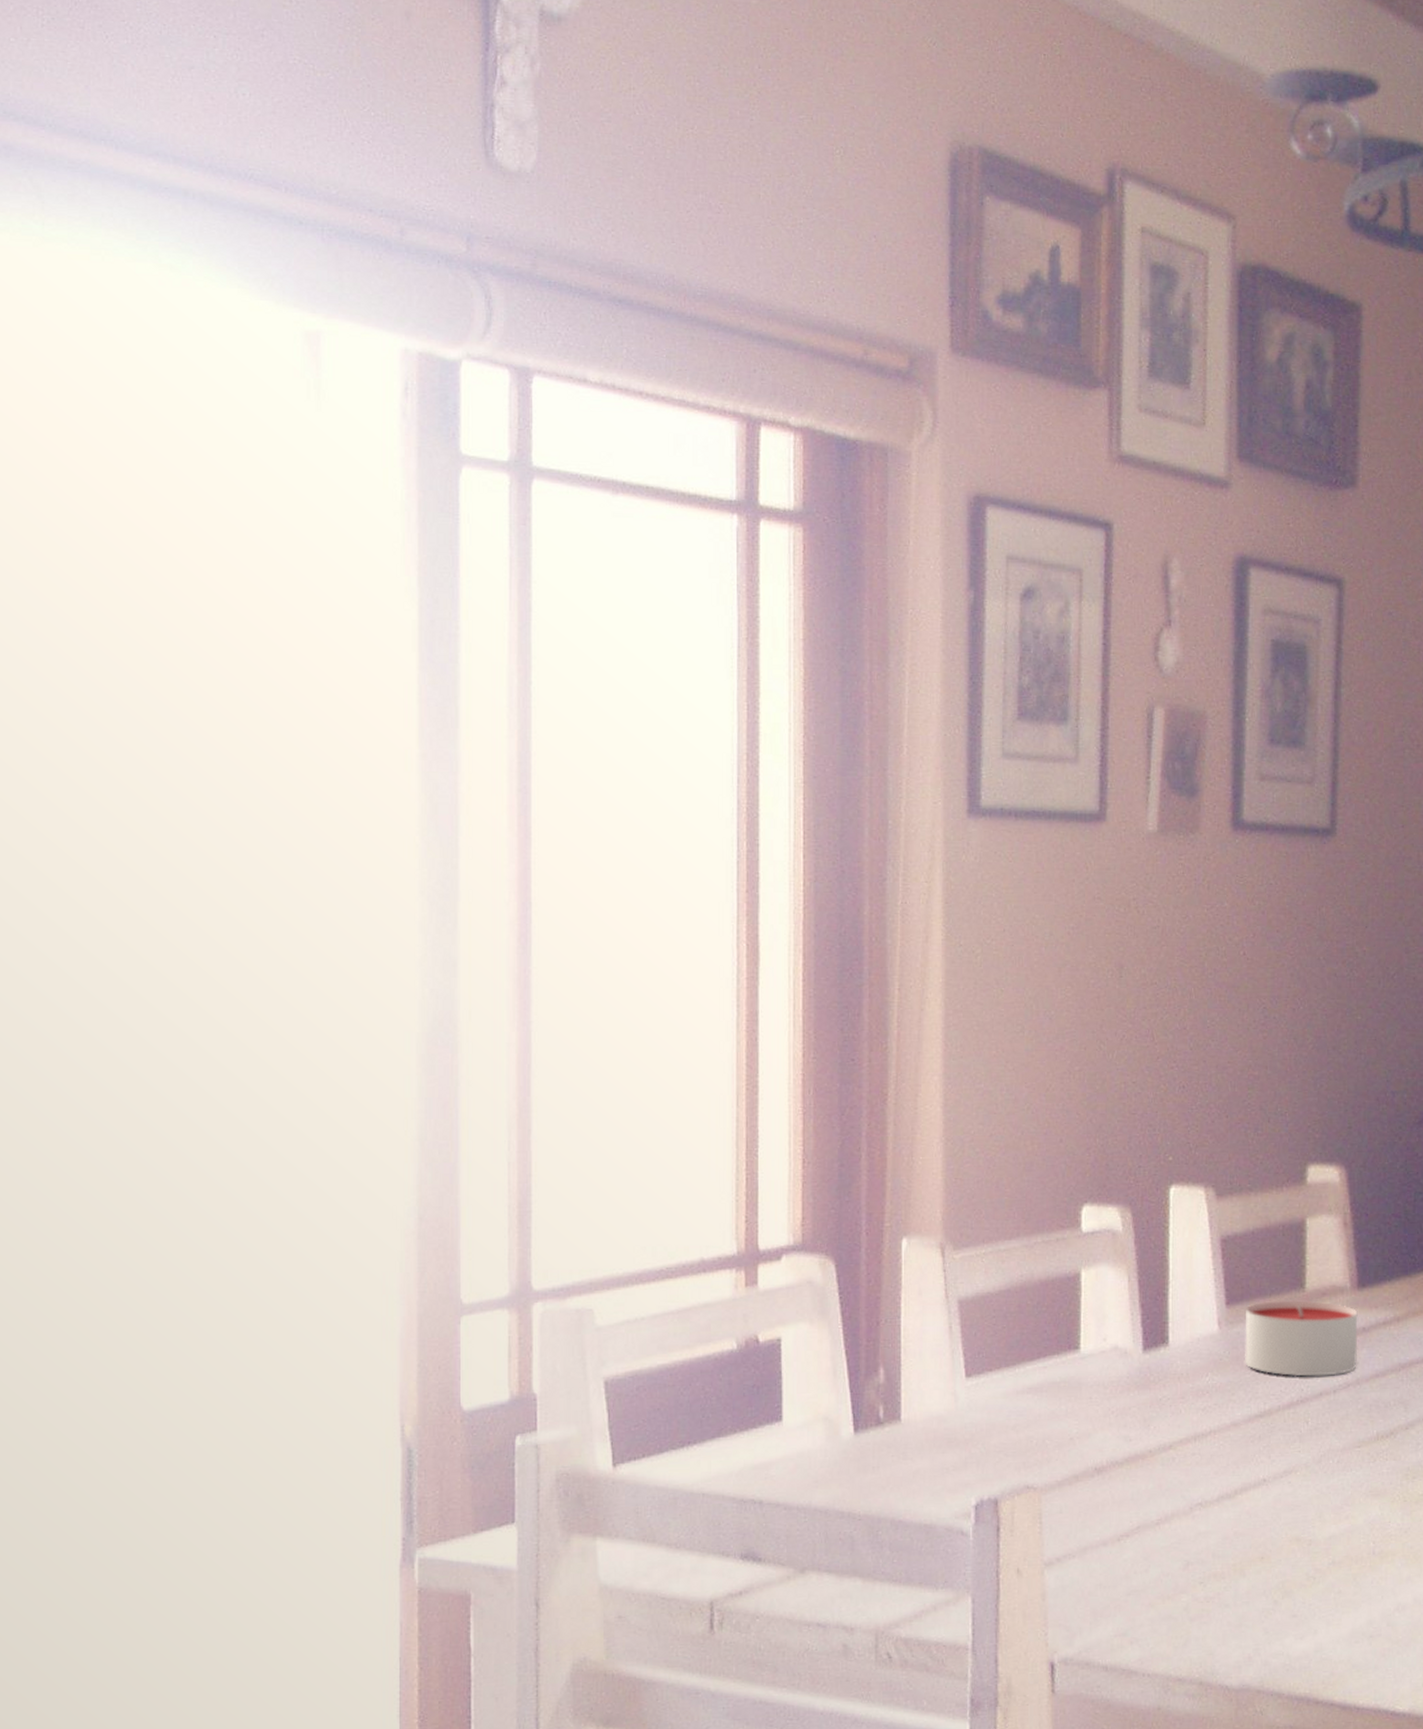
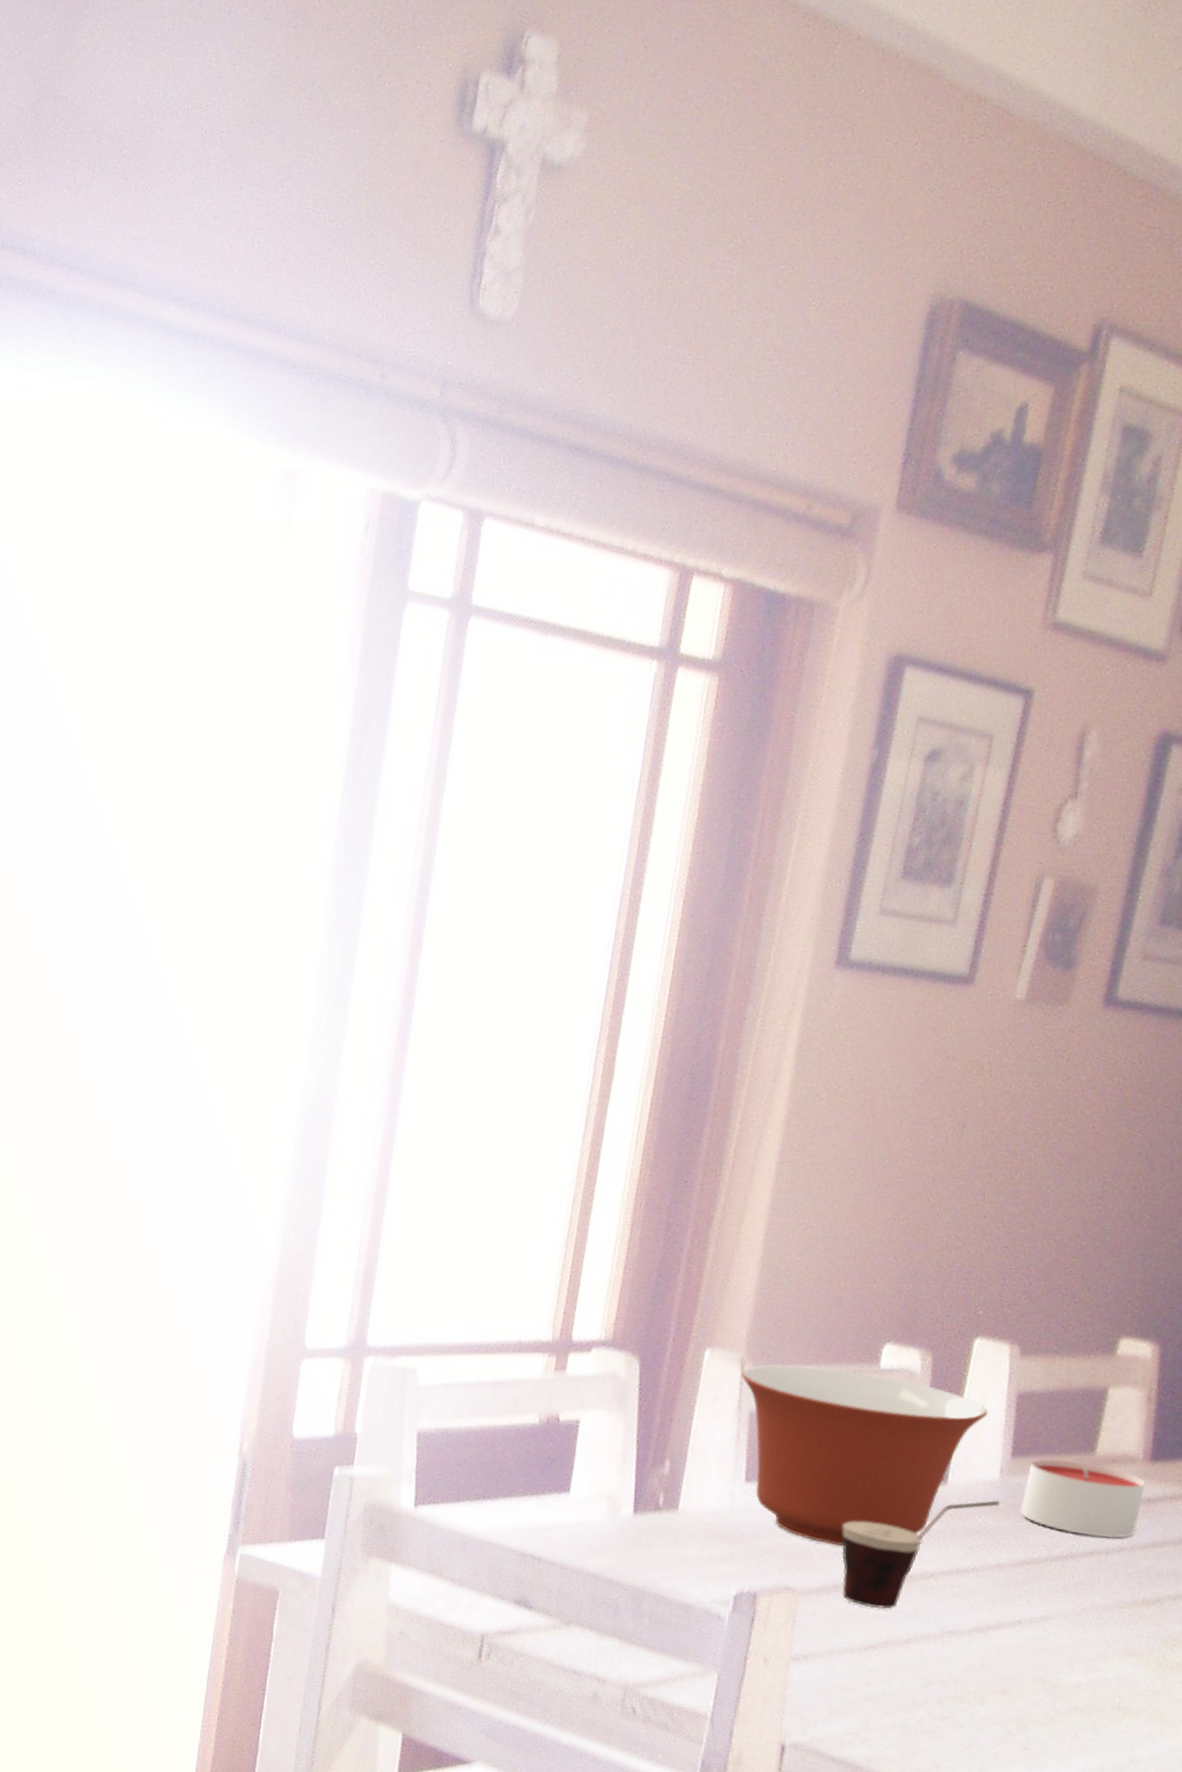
mixing bowl: none [943,1240,1195,1431] -> present [741,1365,988,1546]
cup: none [1073,1354,1224,1493] -> present [842,1500,1000,1609]

